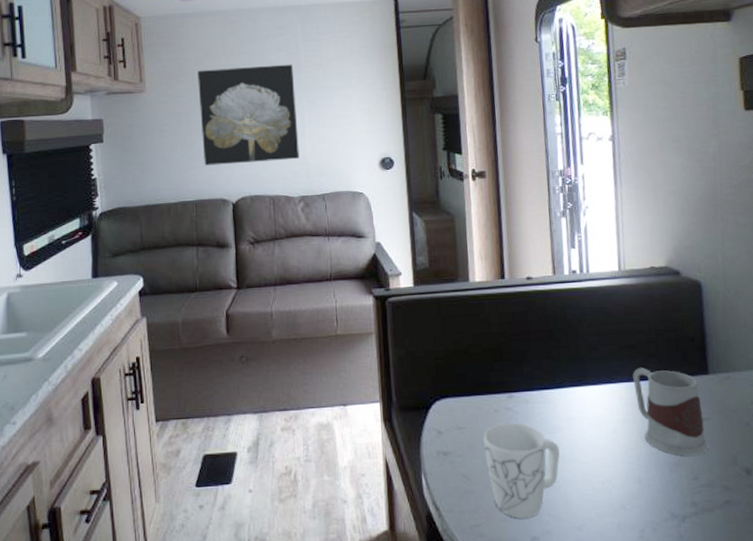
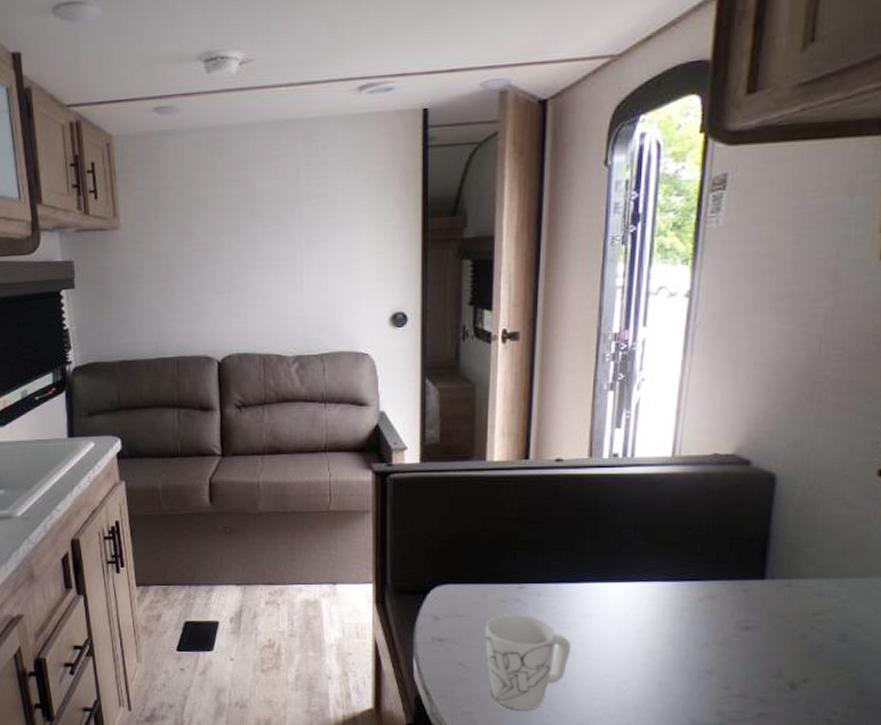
wall art: present [198,64,299,166] -> none [179,195,296,318]
mug: present [633,368,709,456] -> none [669,567,750,664]

